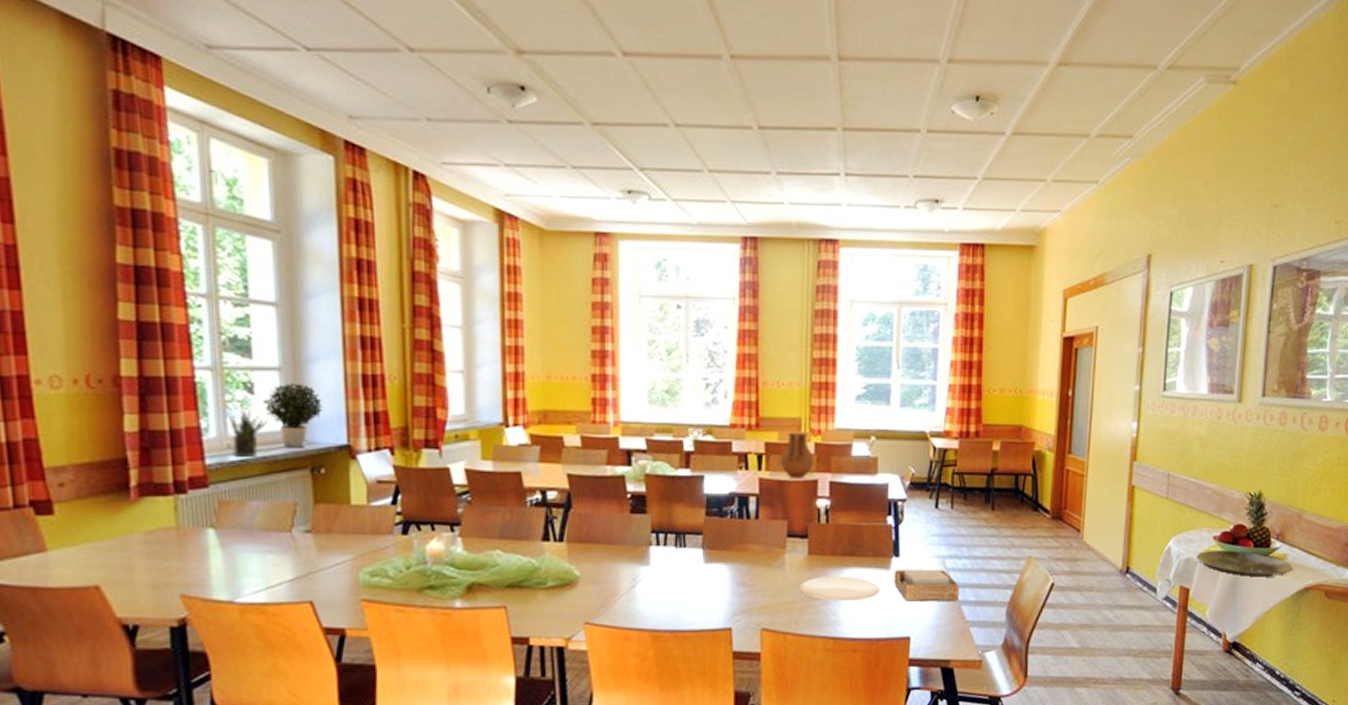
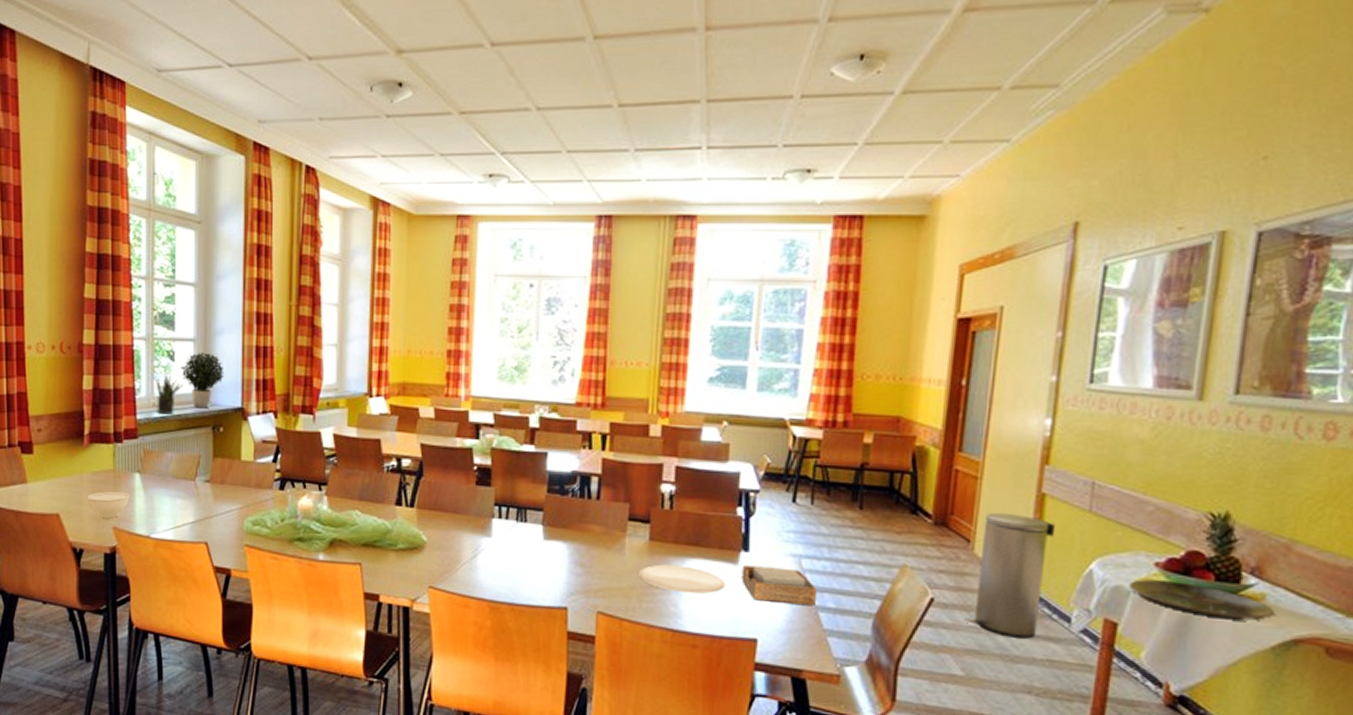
bowl: none [140,552,202,586] -> present [87,491,130,519]
pitcher: present [780,433,813,479] -> none [624,414,660,462]
pedal bin: none [1078,504,1143,610] -> present [965,512,1056,639]

